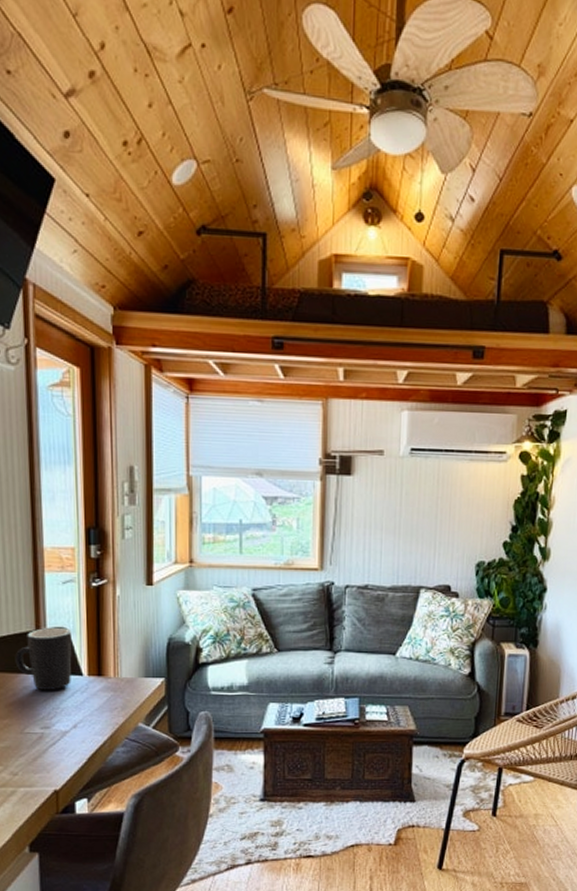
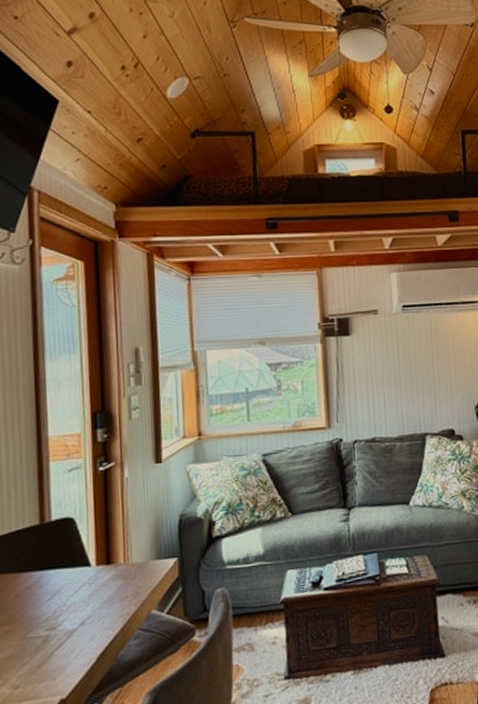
mug: present [15,627,72,691] -> none [17,517,79,589]

